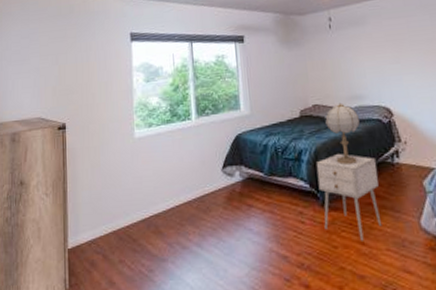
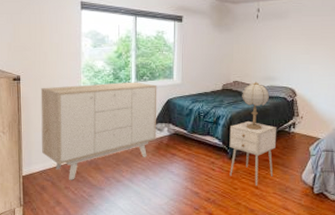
sideboard: none [88,117,227,251] -> present [40,82,157,180]

